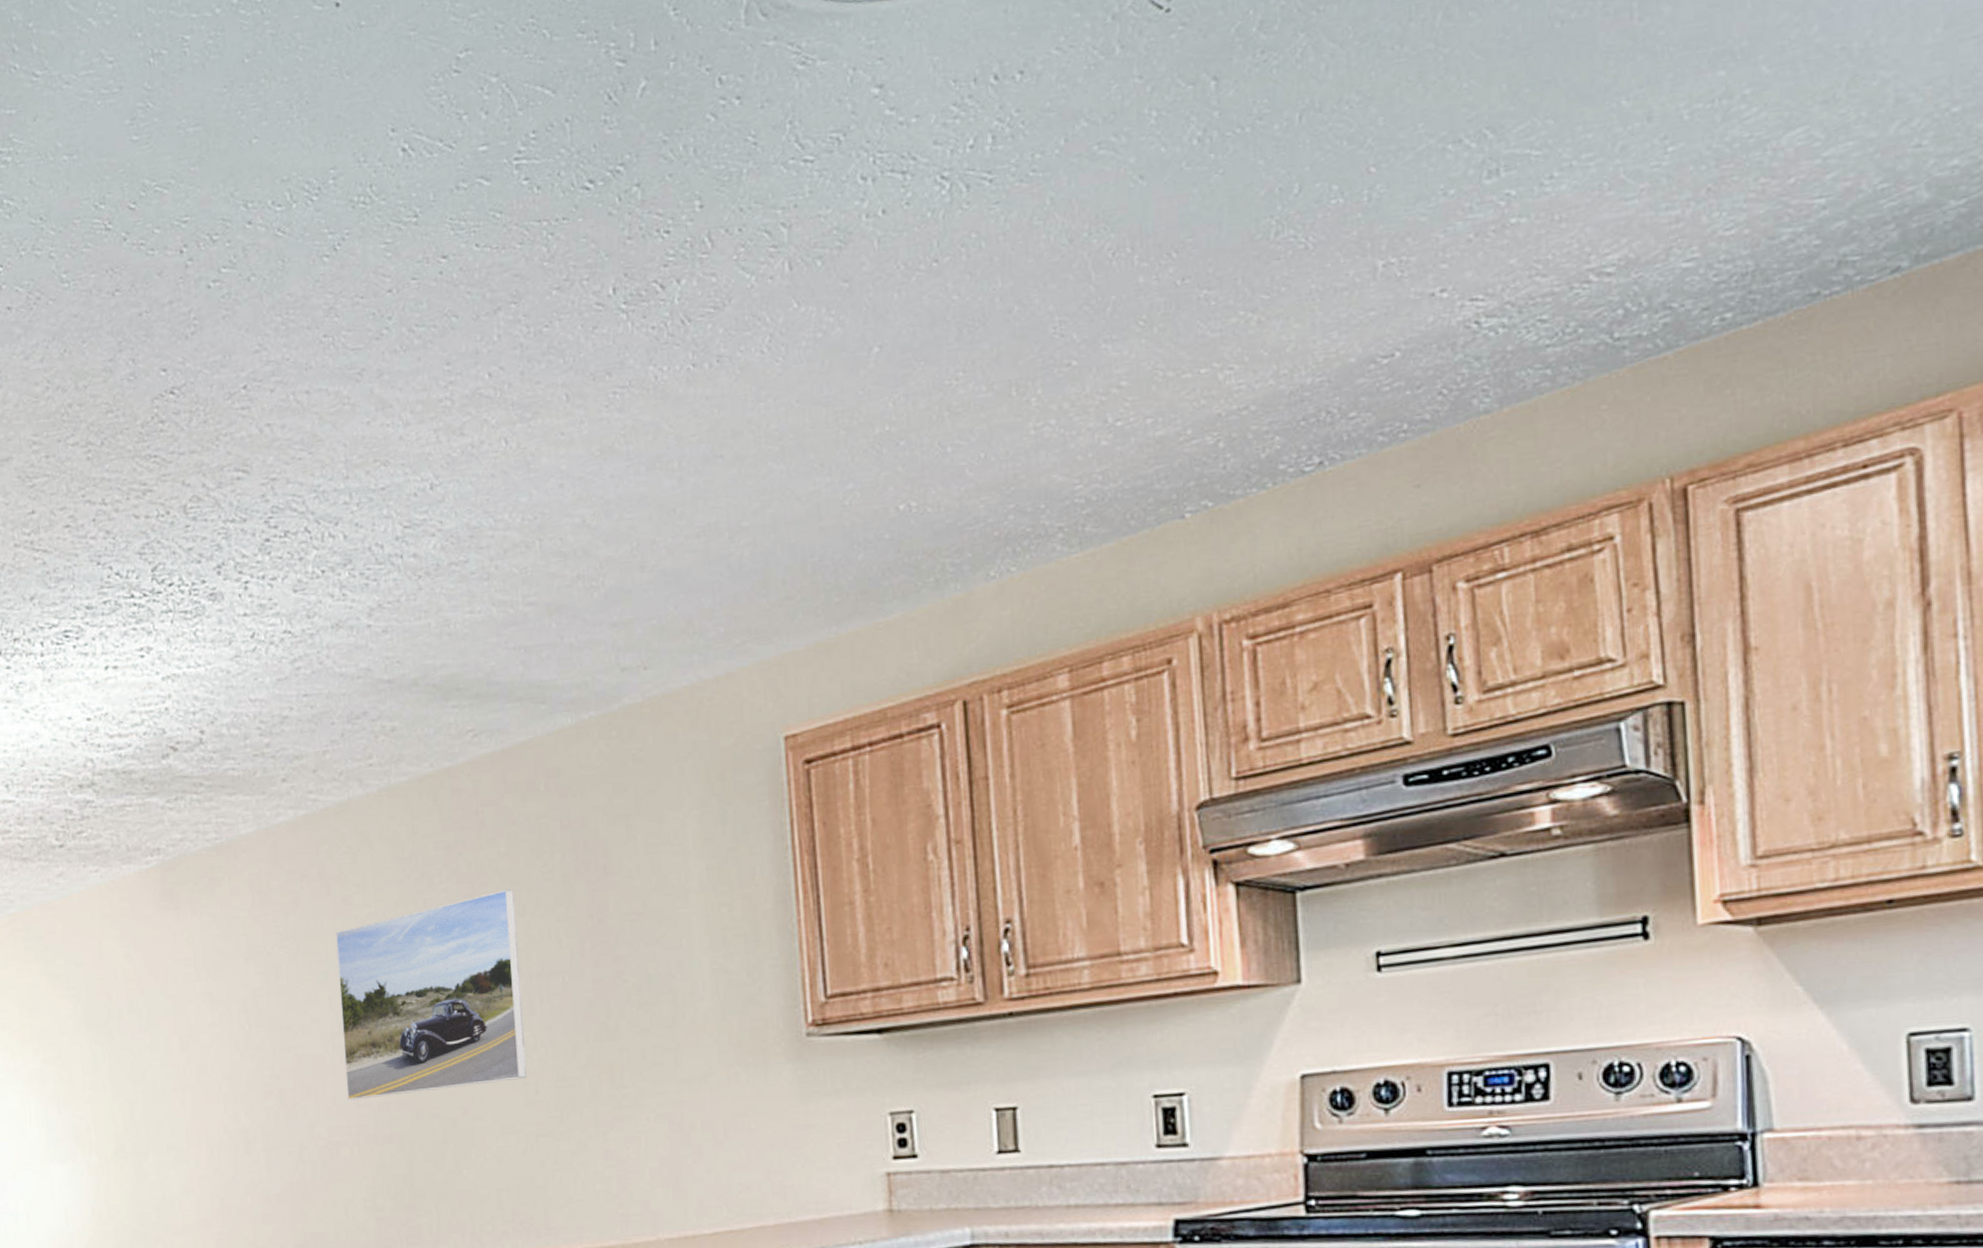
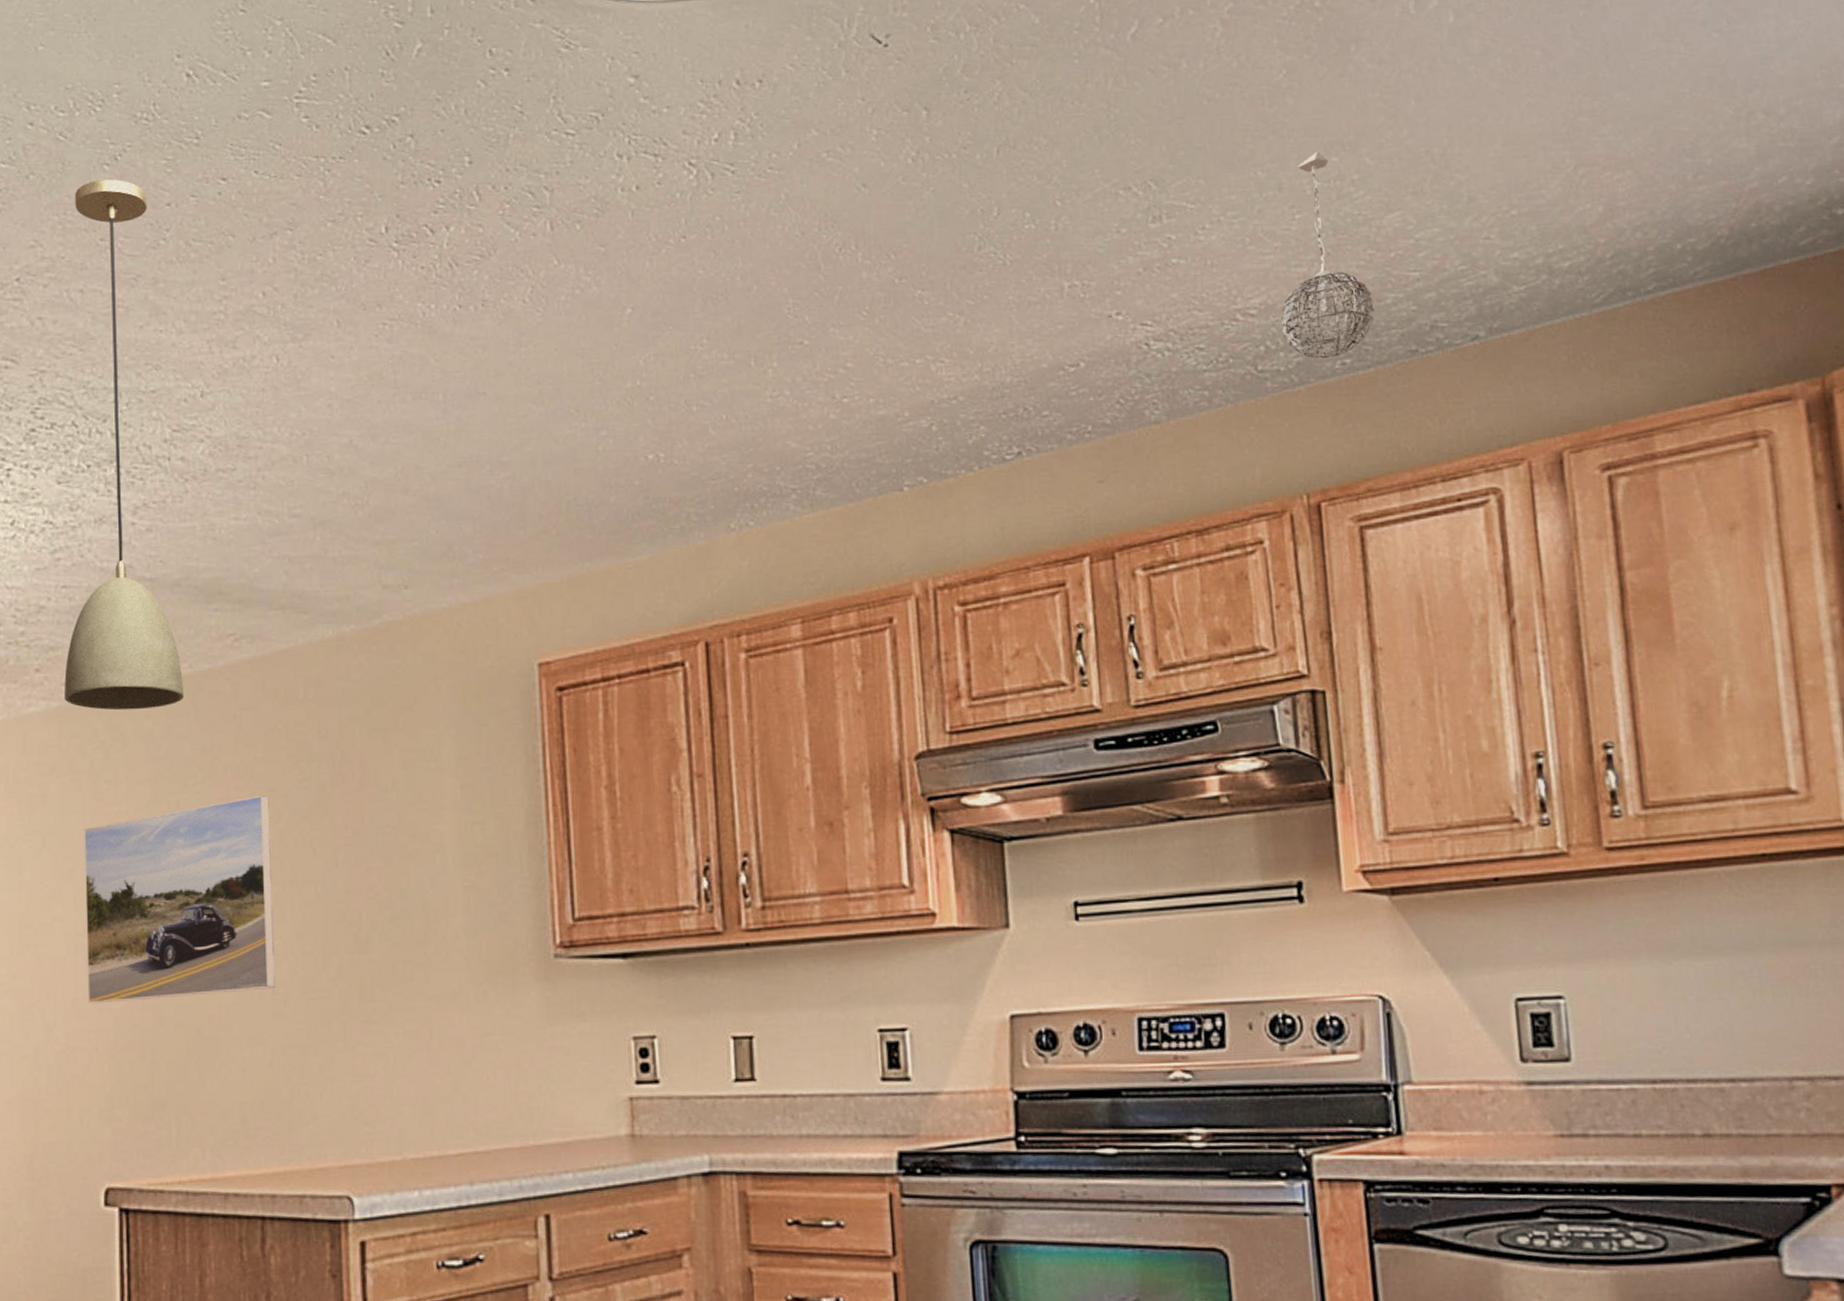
light fixture: none [296,270,426,815] -> present [63,179,183,711]
pendant light: none [1644,66,1767,317] -> present [1280,151,1376,359]

